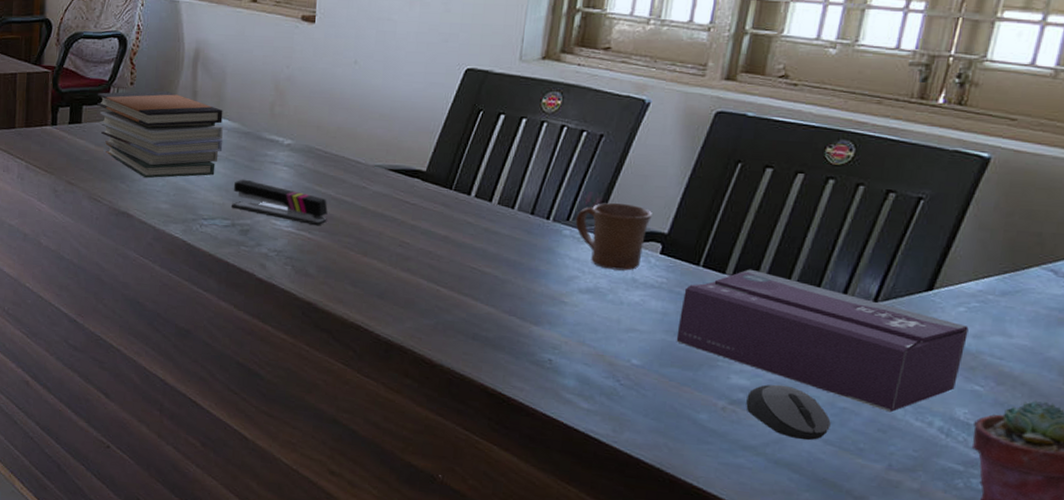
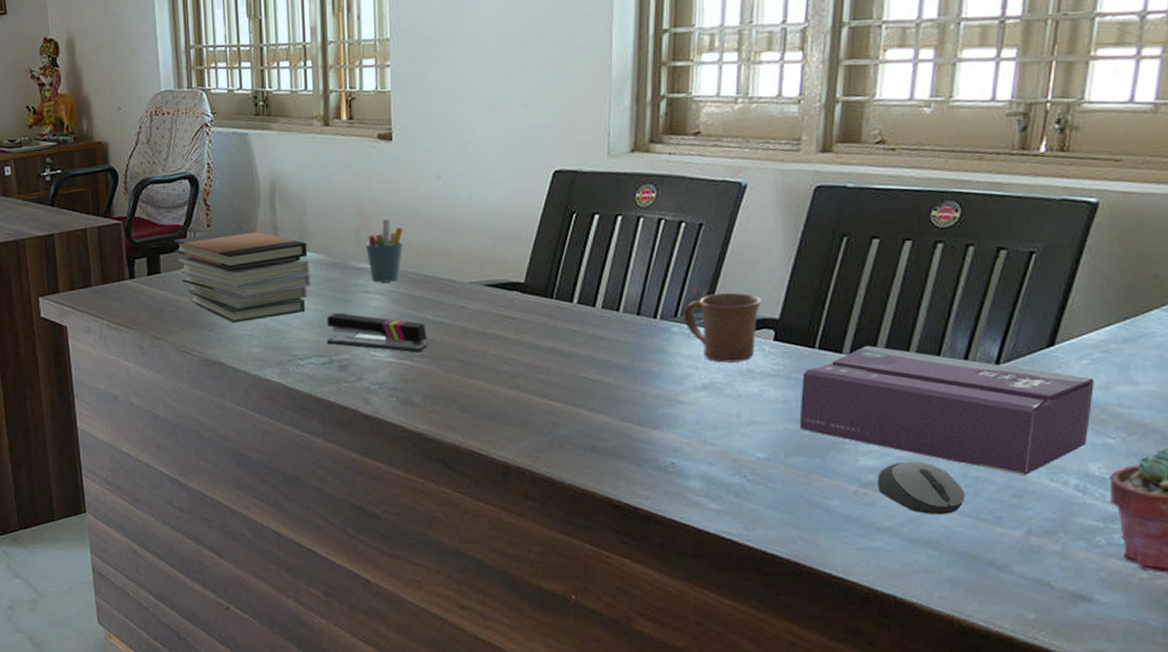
pen holder: none [278,97,316,156] -> present [366,219,403,283]

